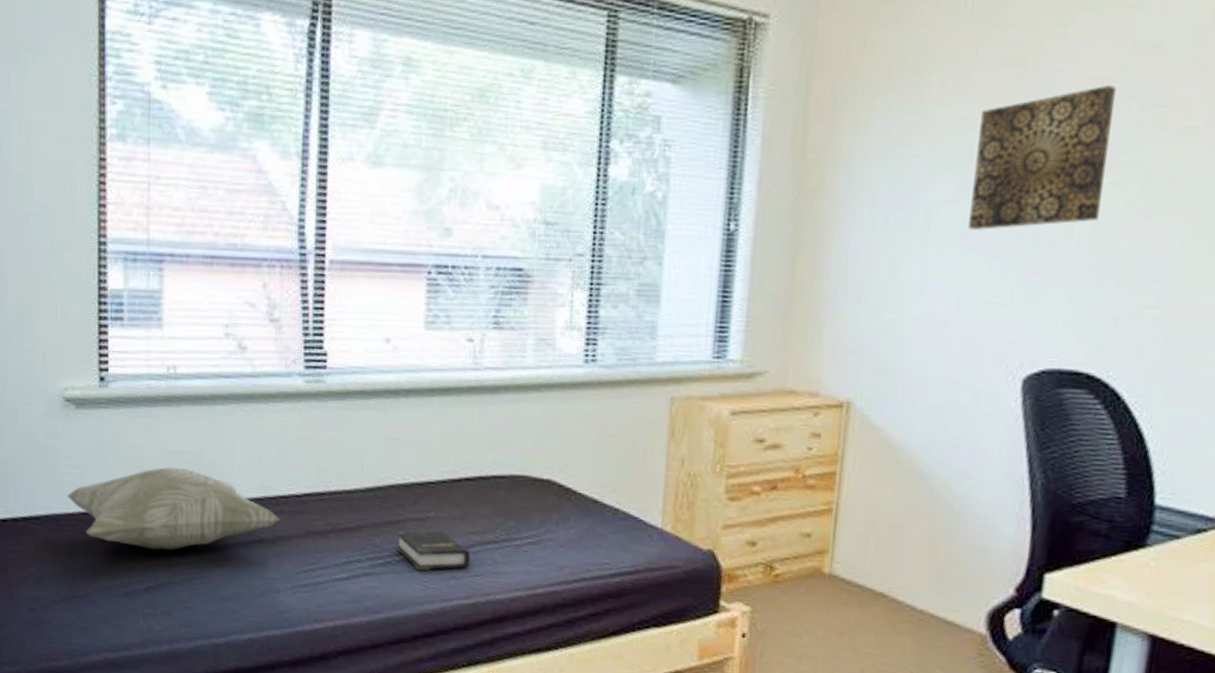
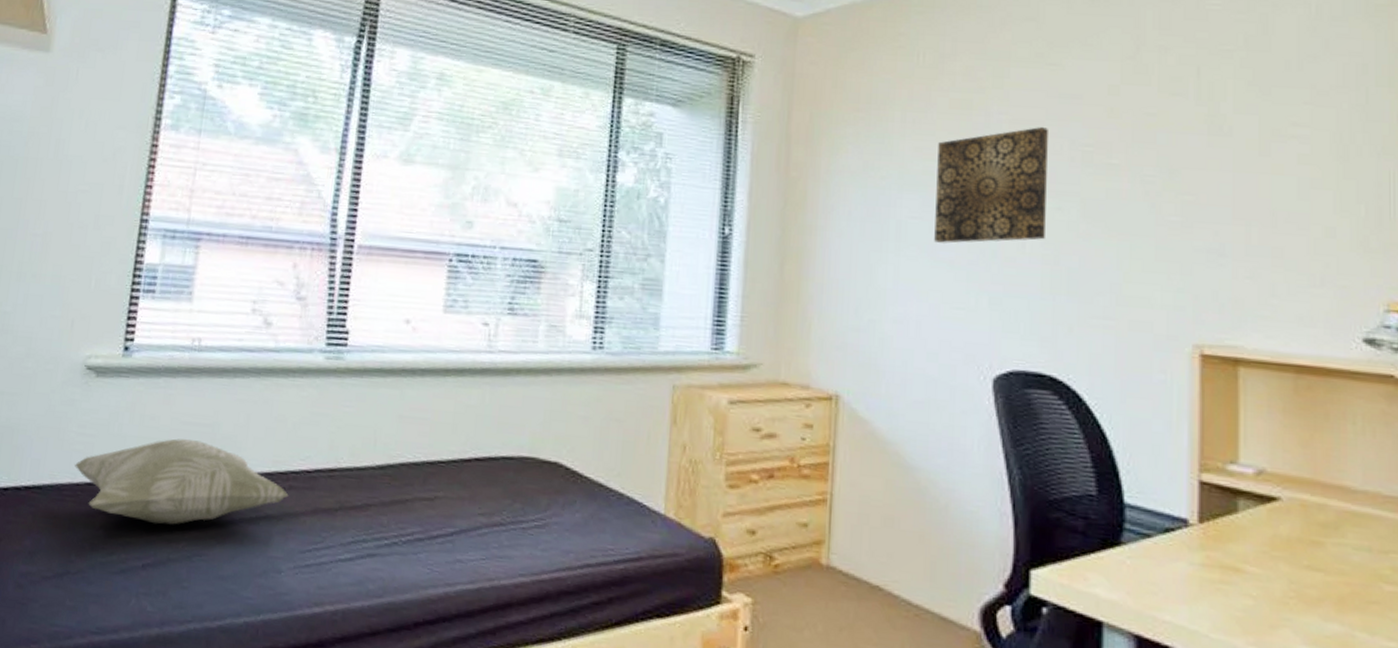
hardback book: present [396,530,471,571] -> none [403,510,477,553]

